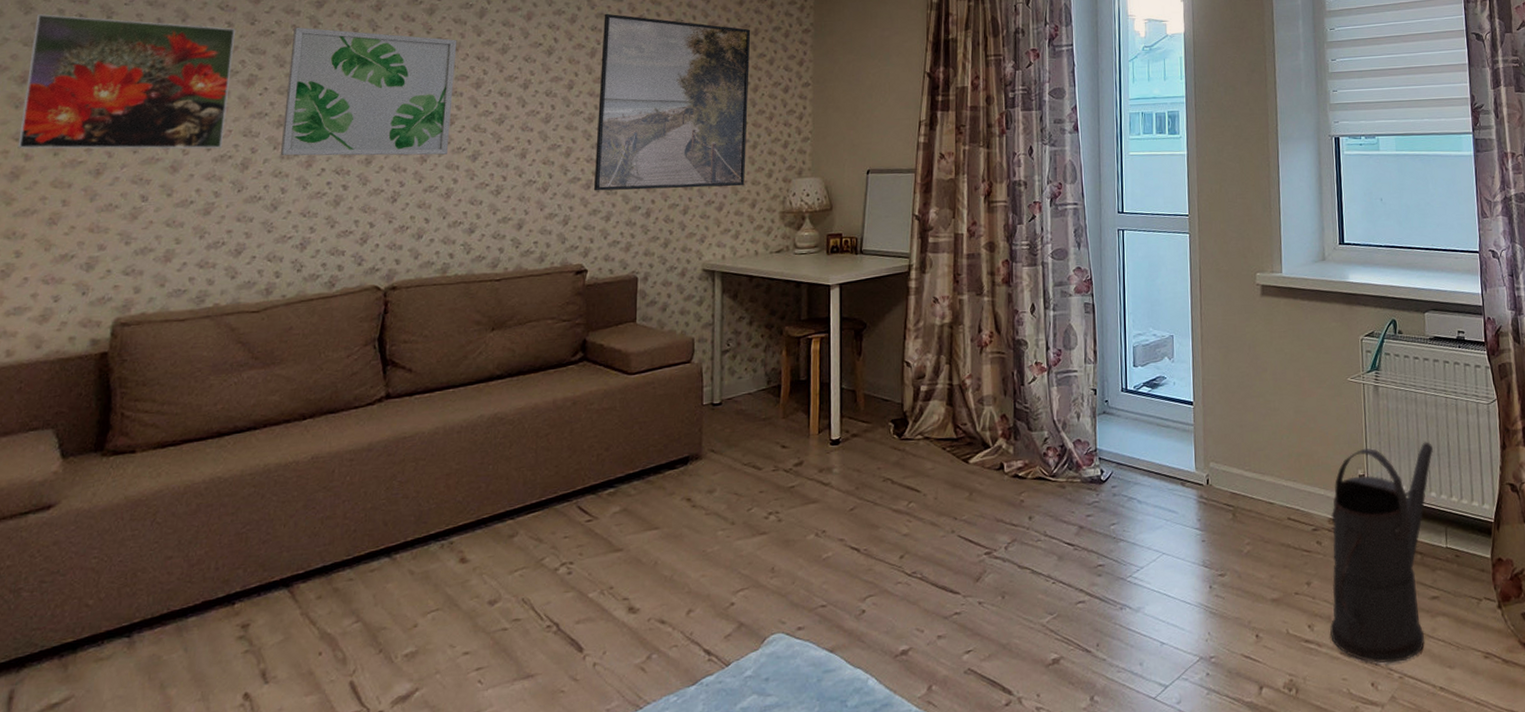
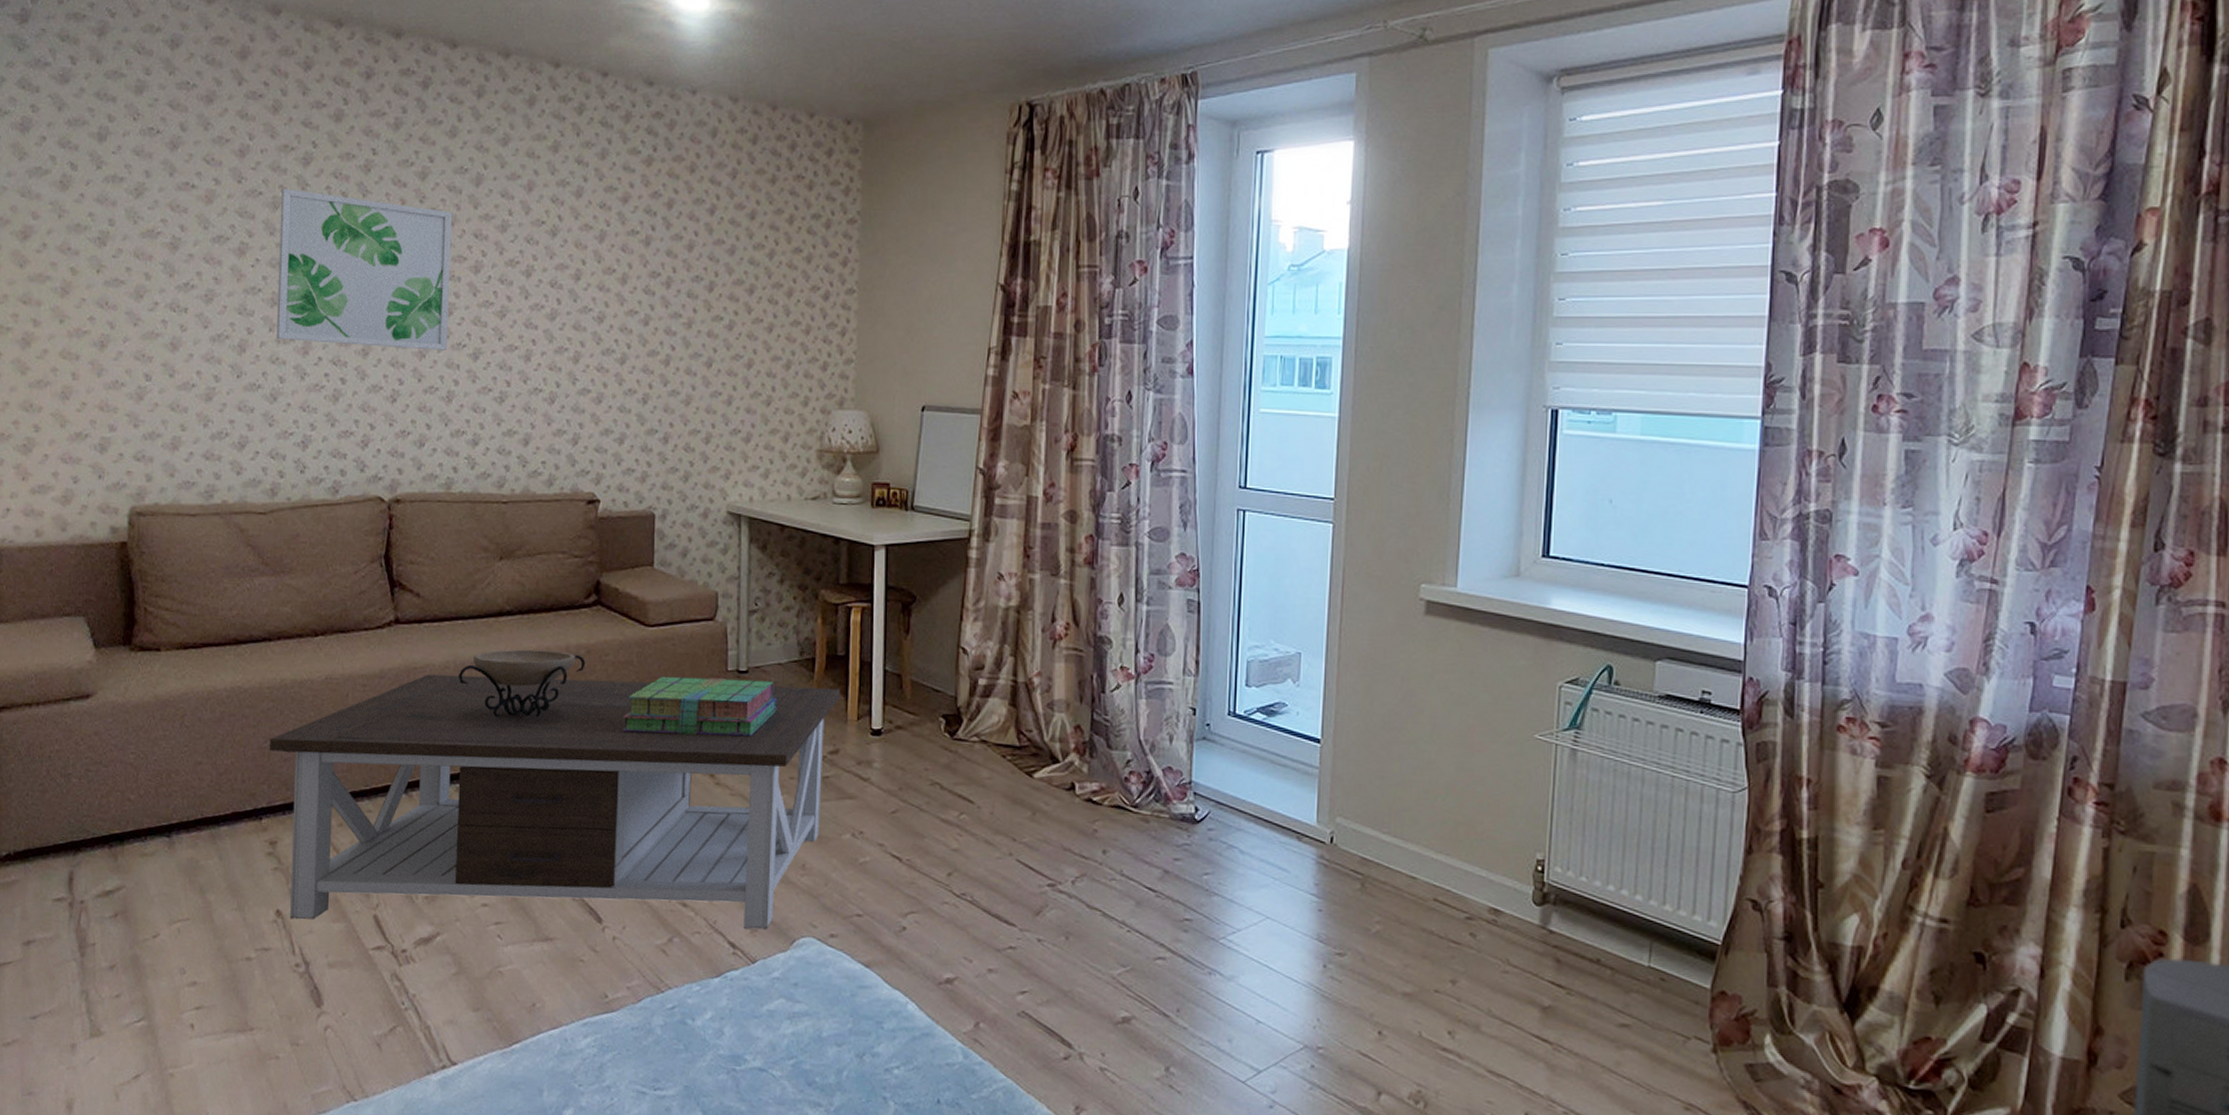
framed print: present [17,14,236,149] -> none [26,161,224,327]
coffee table: none [247,408,804,700] -> present [269,674,841,930]
decorative bowl: none [446,405,572,474] -> present [457,649,586,718]
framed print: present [593,13,751,191] -> none [605,187,785,414]
stack of books: none [605,409,747,471] -> present [622,676,777,737]
watering can: present [1330,441,1433,663] -> none [1477,826,1645,1095]

